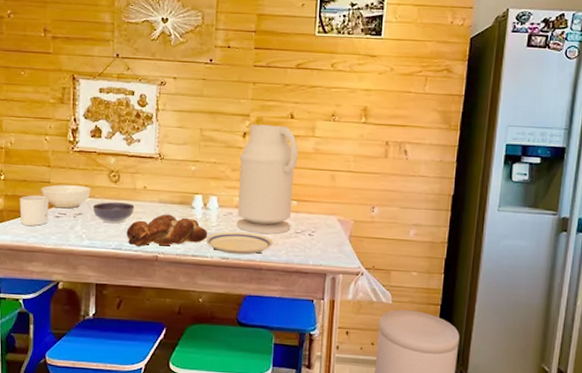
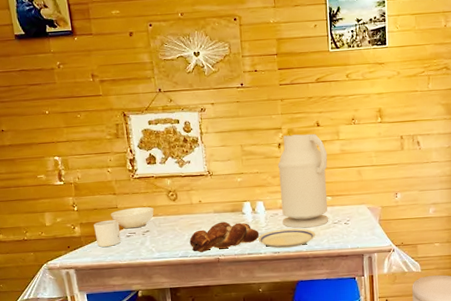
bowl: present [92,202,135,224] -> none [157,217,194,236]

